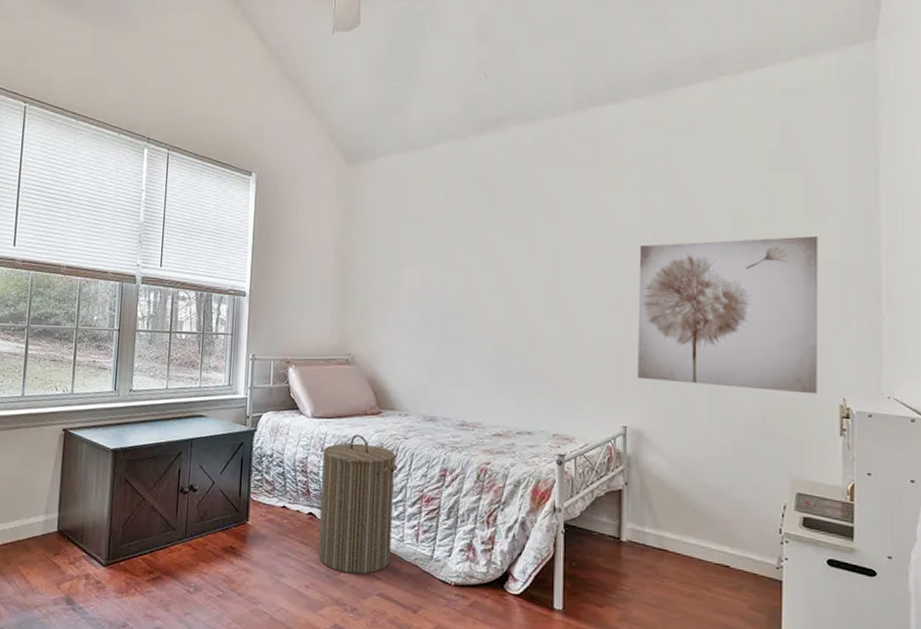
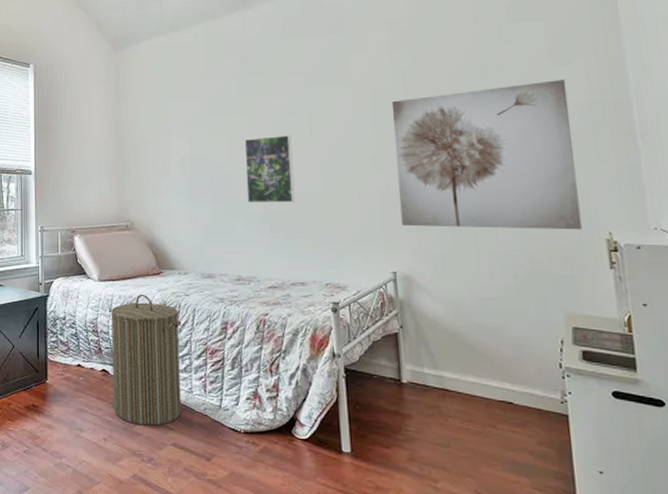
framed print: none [479,272,531,347] -> present [244,134,296,204]

